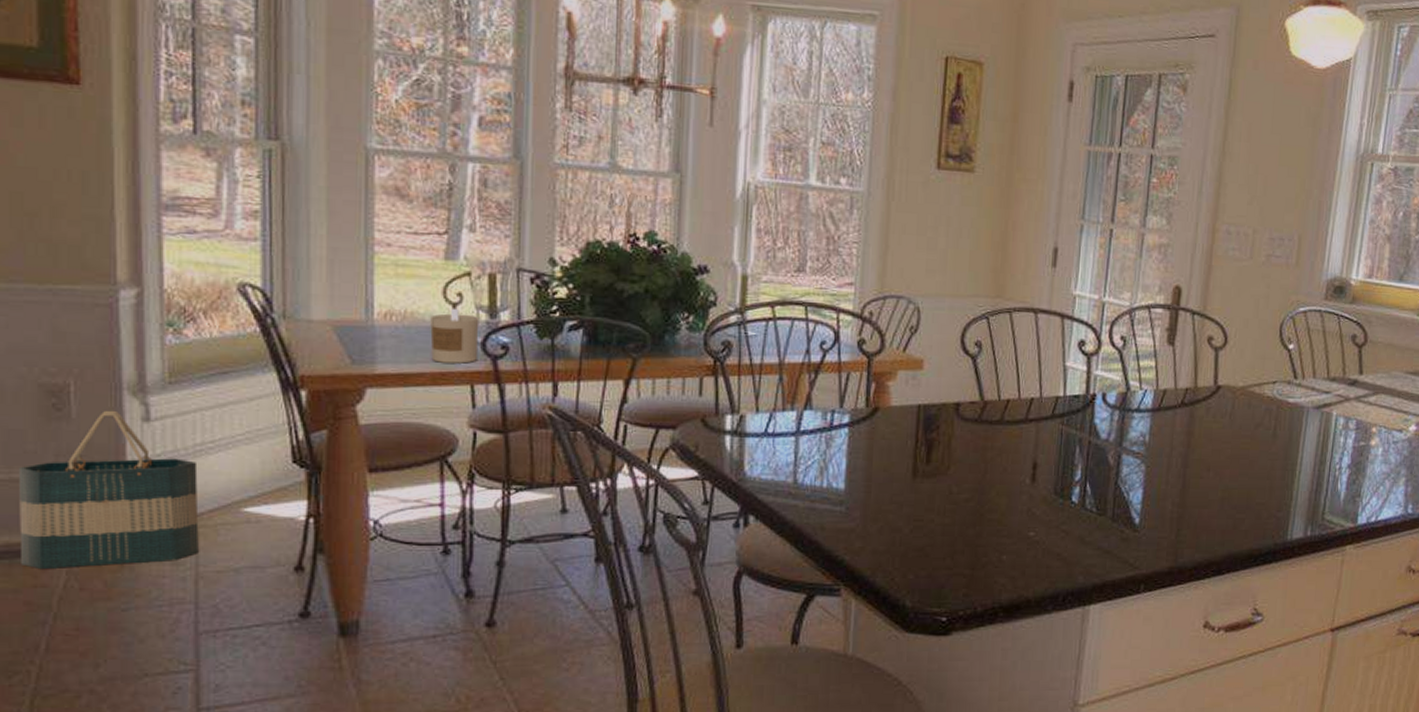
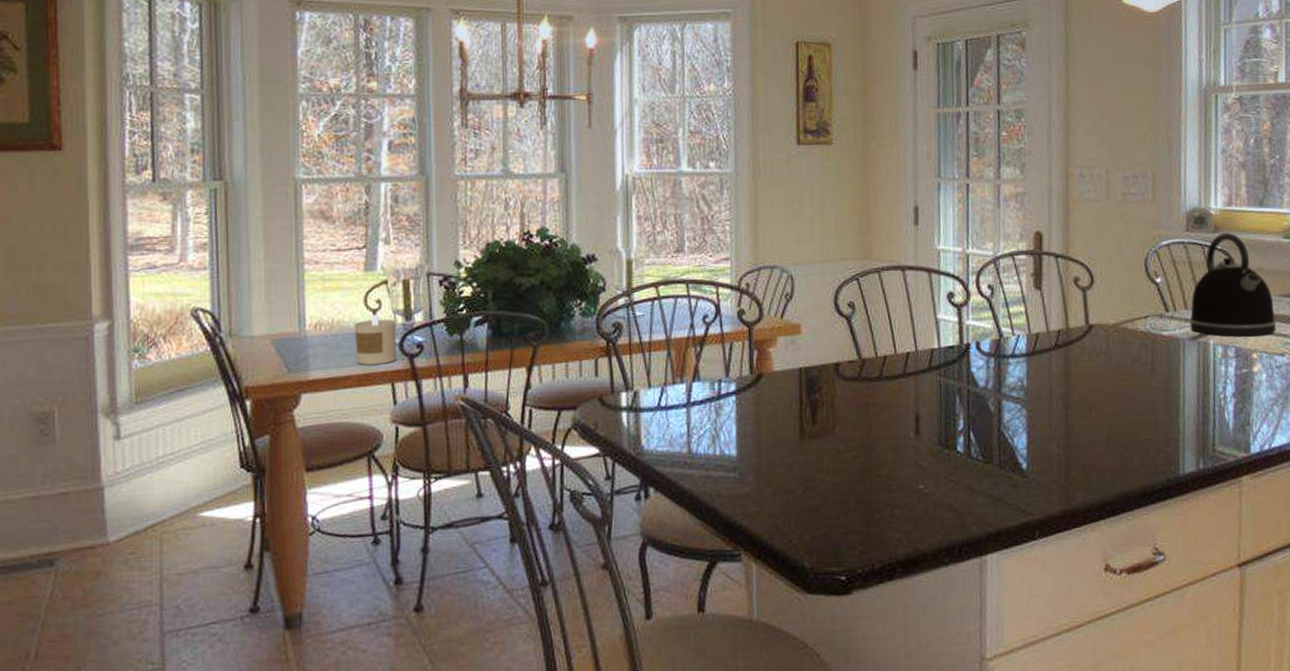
tote bag: present [18,410,199,570] -> none [12,431,162,582]
kettle: none [1315,304,1400,411] -> present [1188,232,1278,337]

